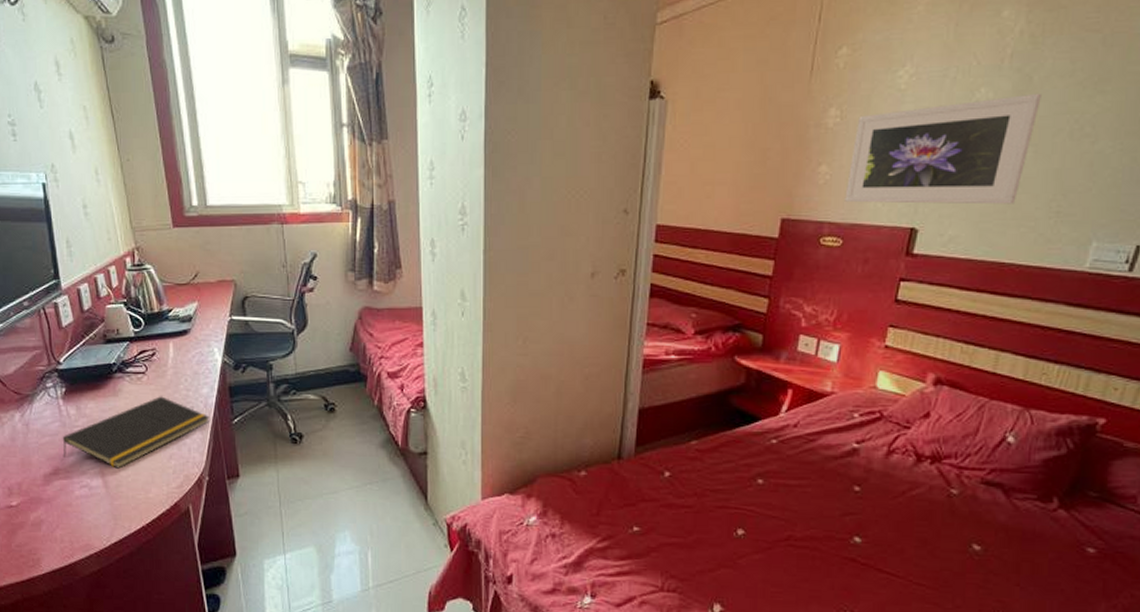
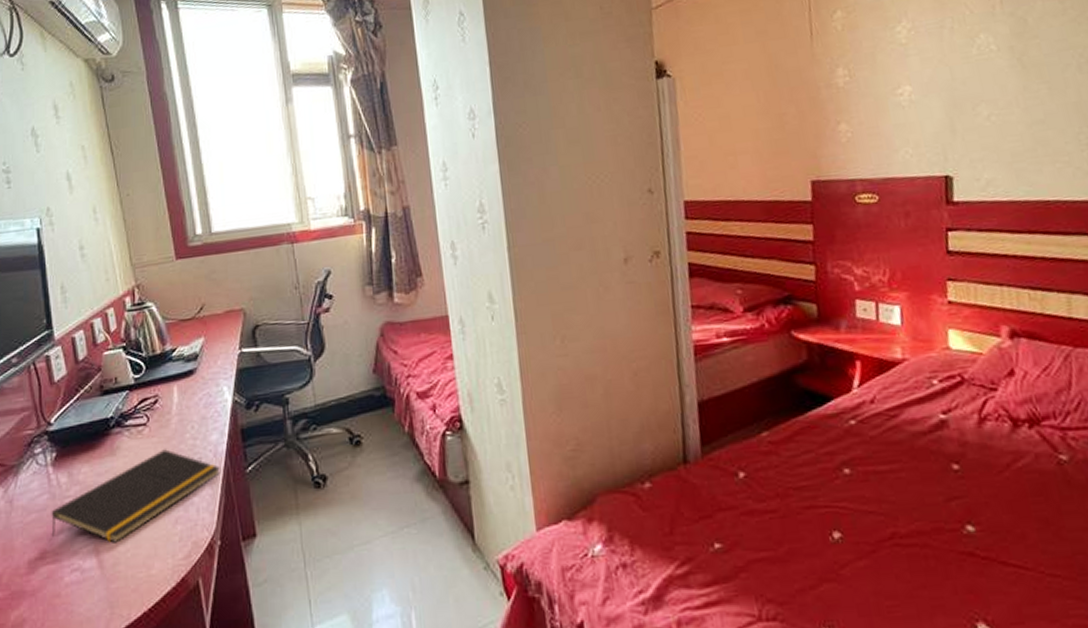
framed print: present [845,93,1041,205] -> none [867,33,1044,158]

